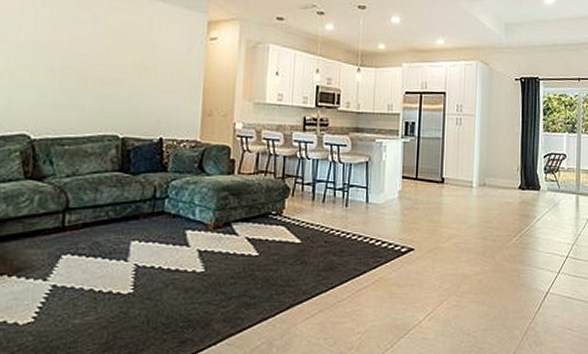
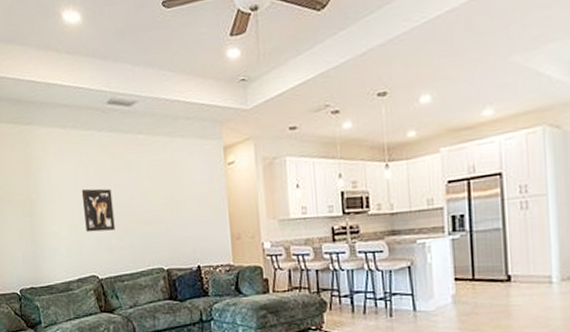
wall art: none [24,32,67,86] -> present [81,188,115,233]

